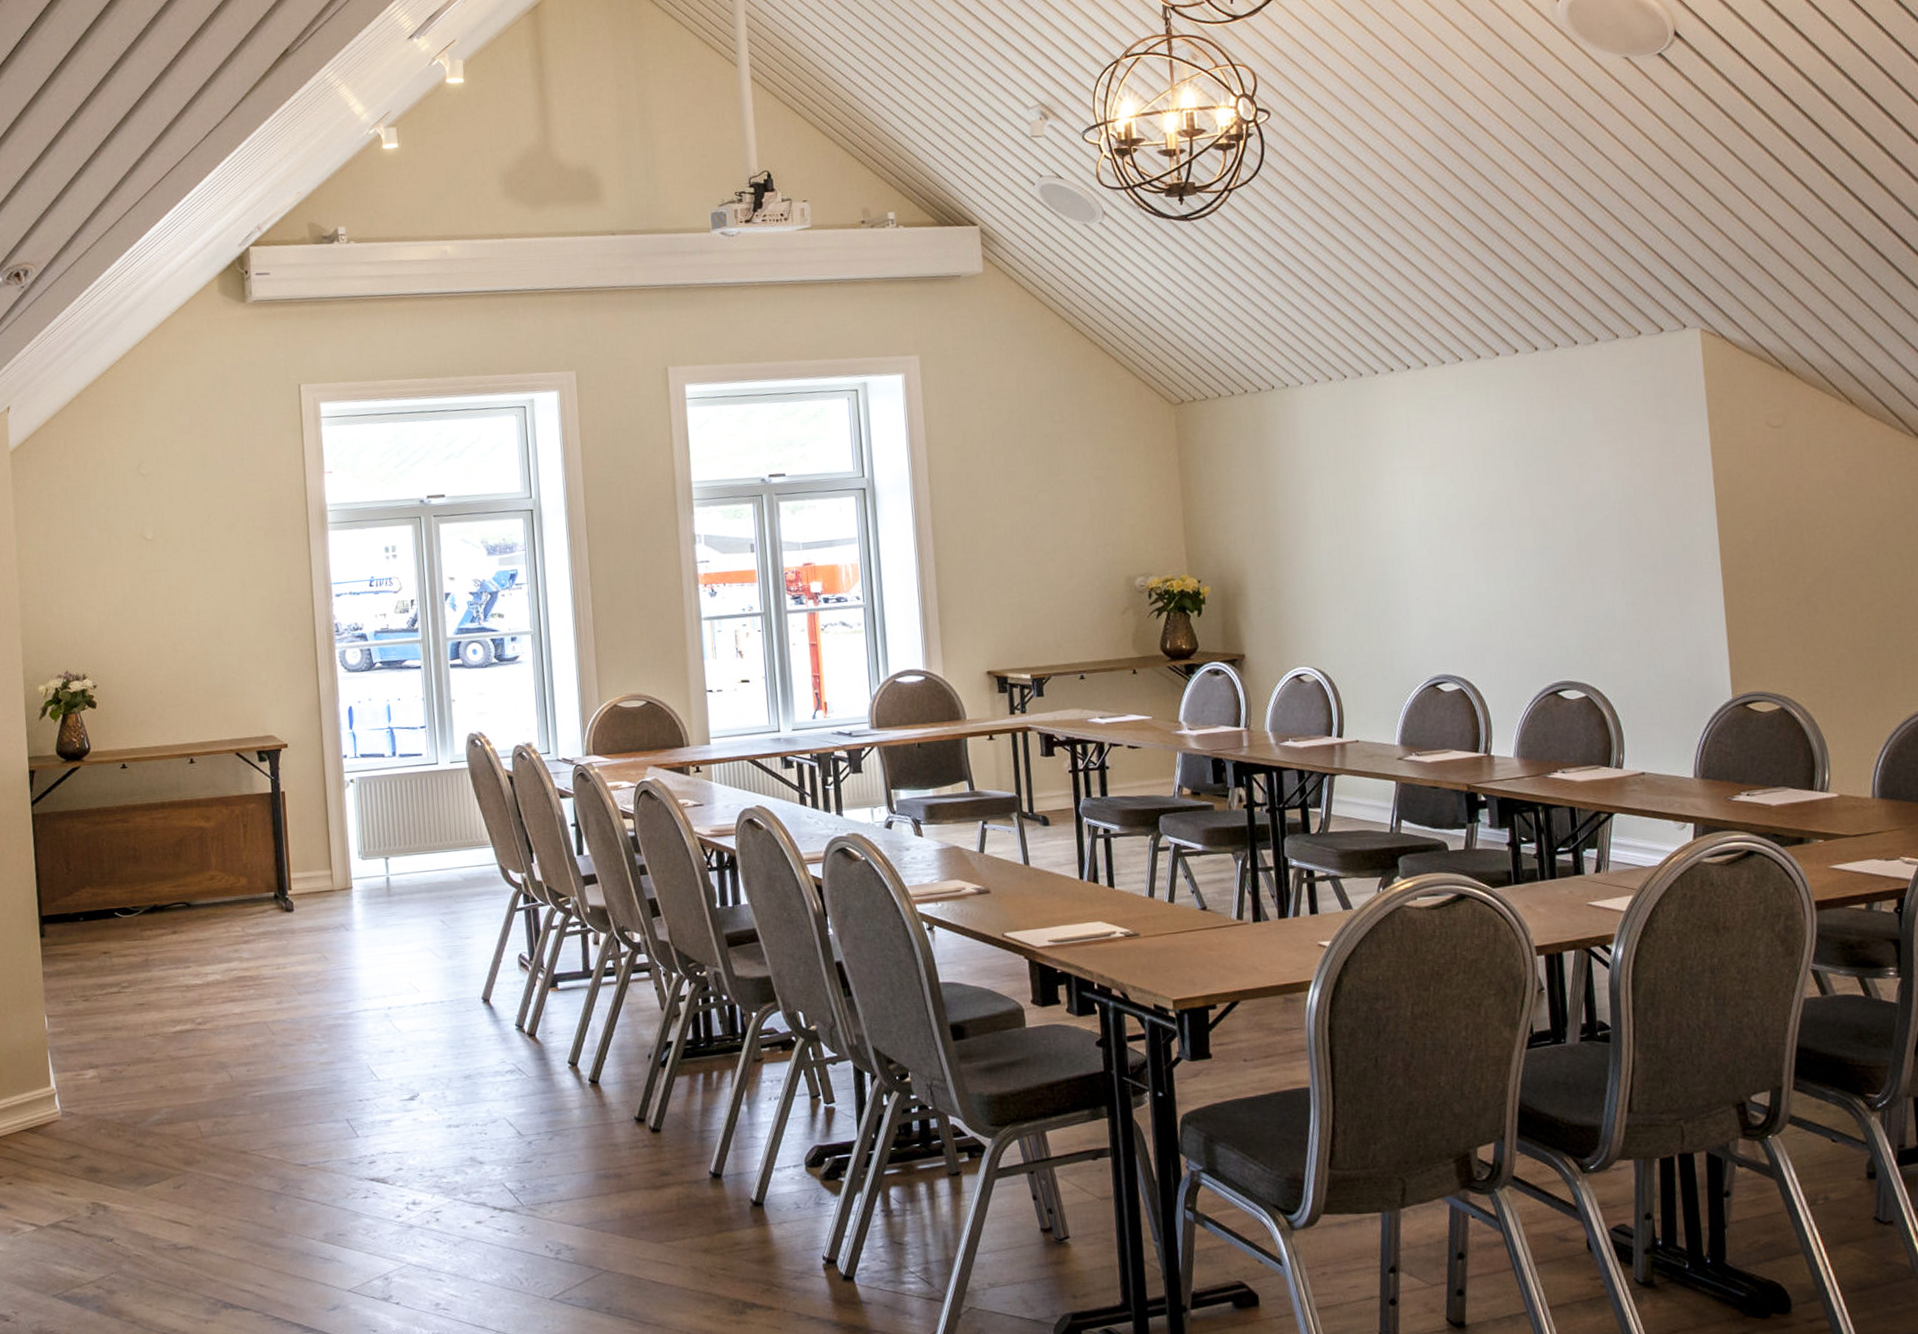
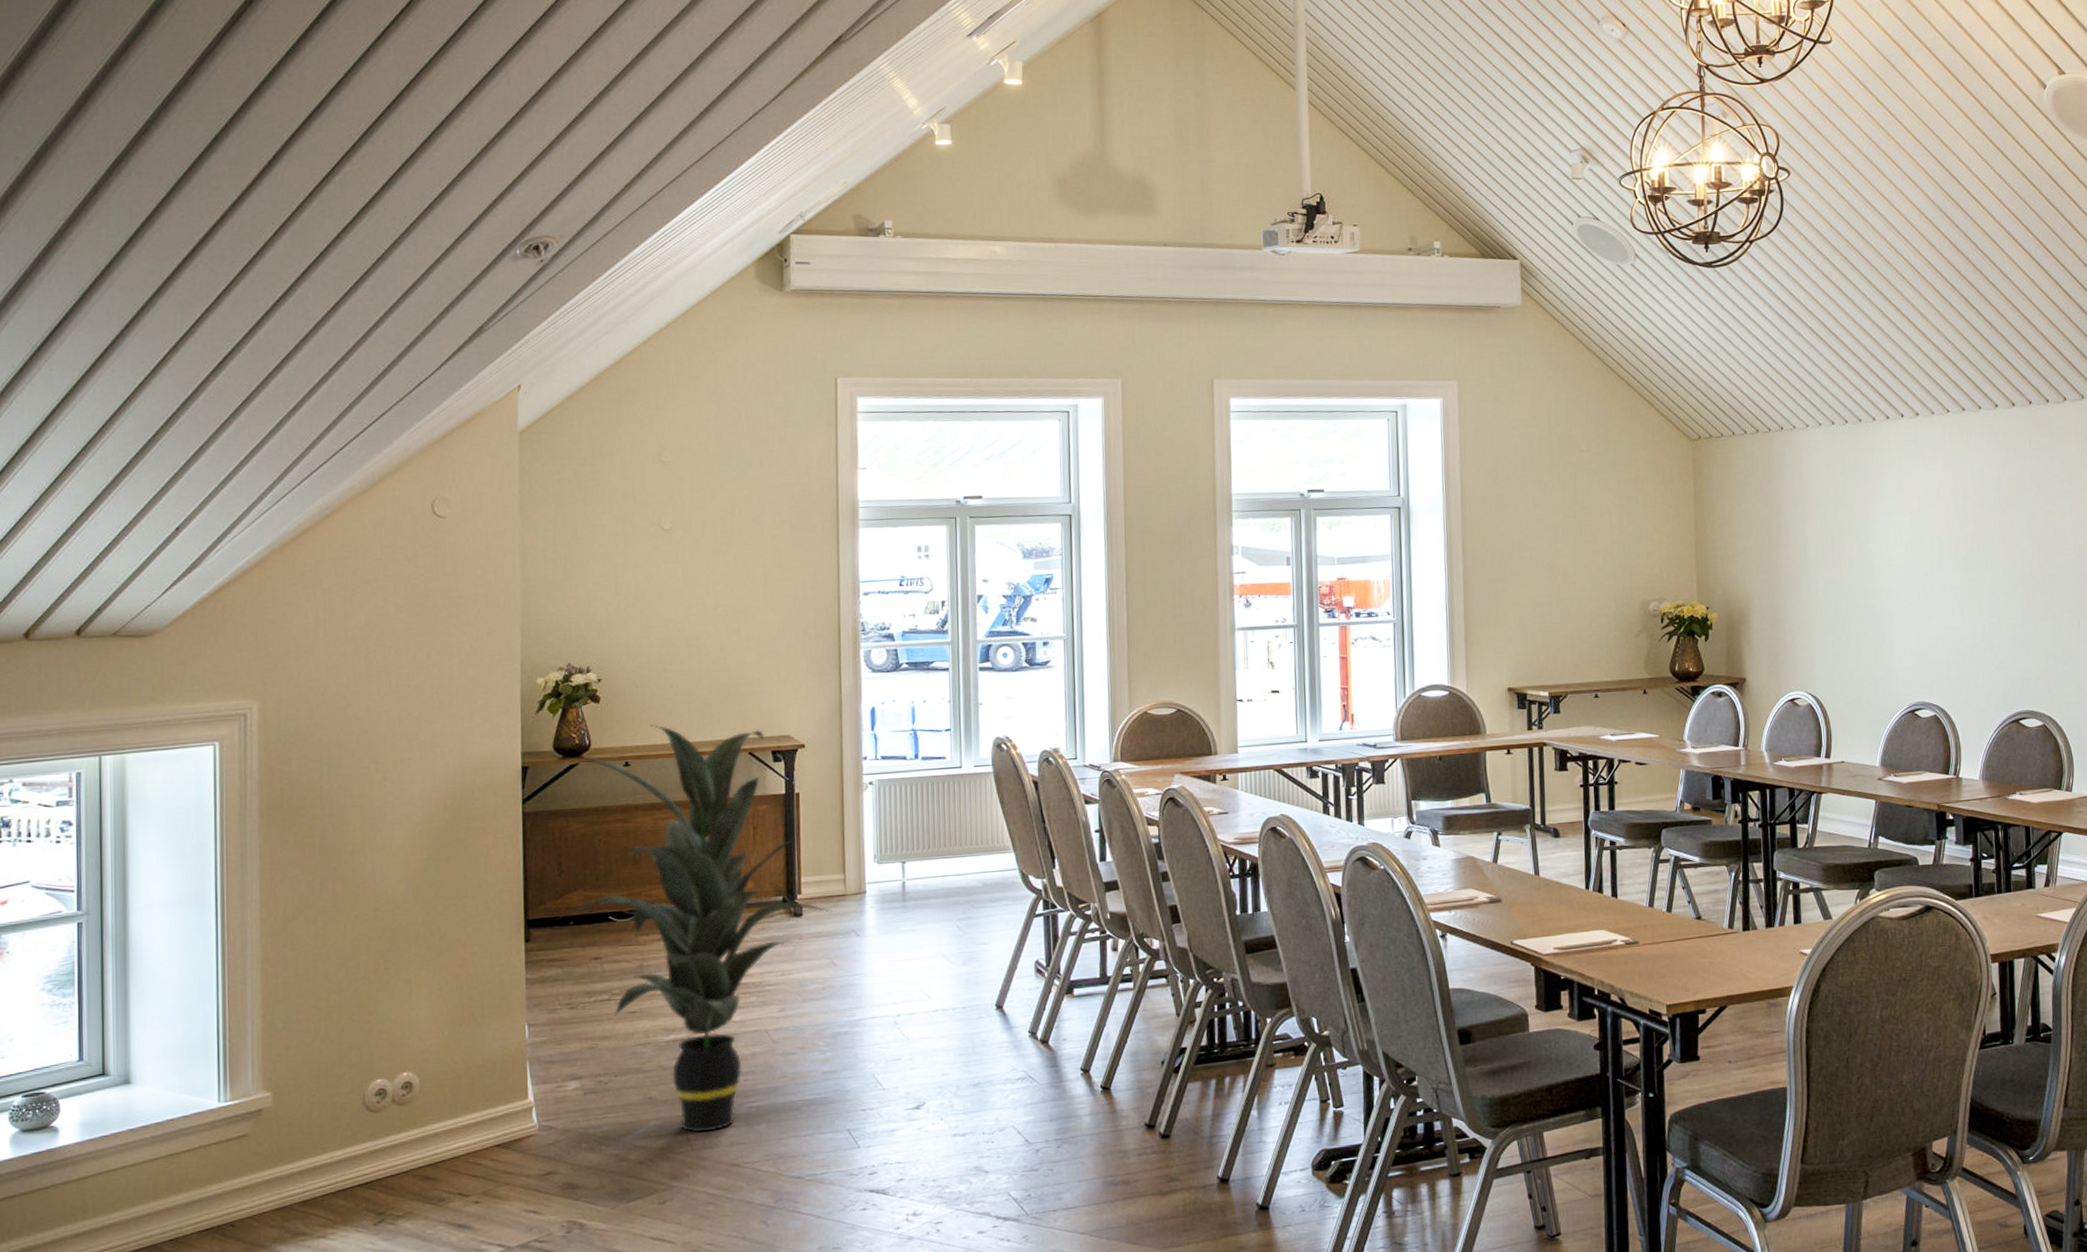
indoor plant: none [73,727,322,1121] -> present [570,724,833,1133]

